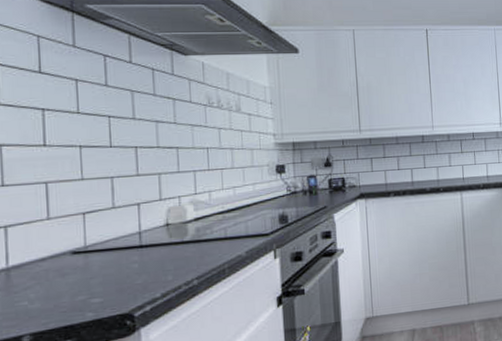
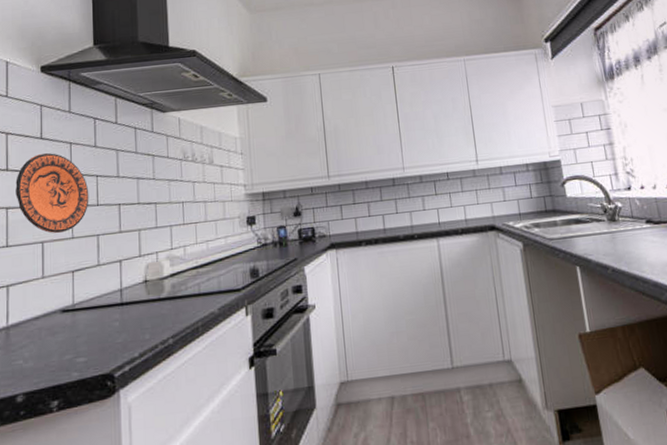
decorative plate: none [10,89,101,175] -> present [16,153,89,234]

